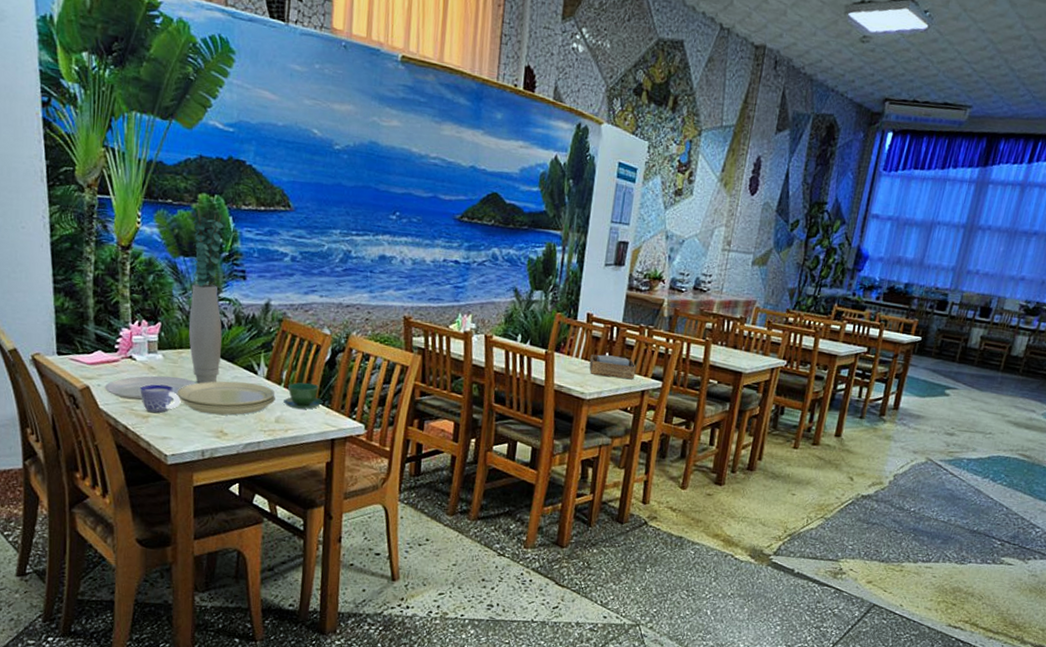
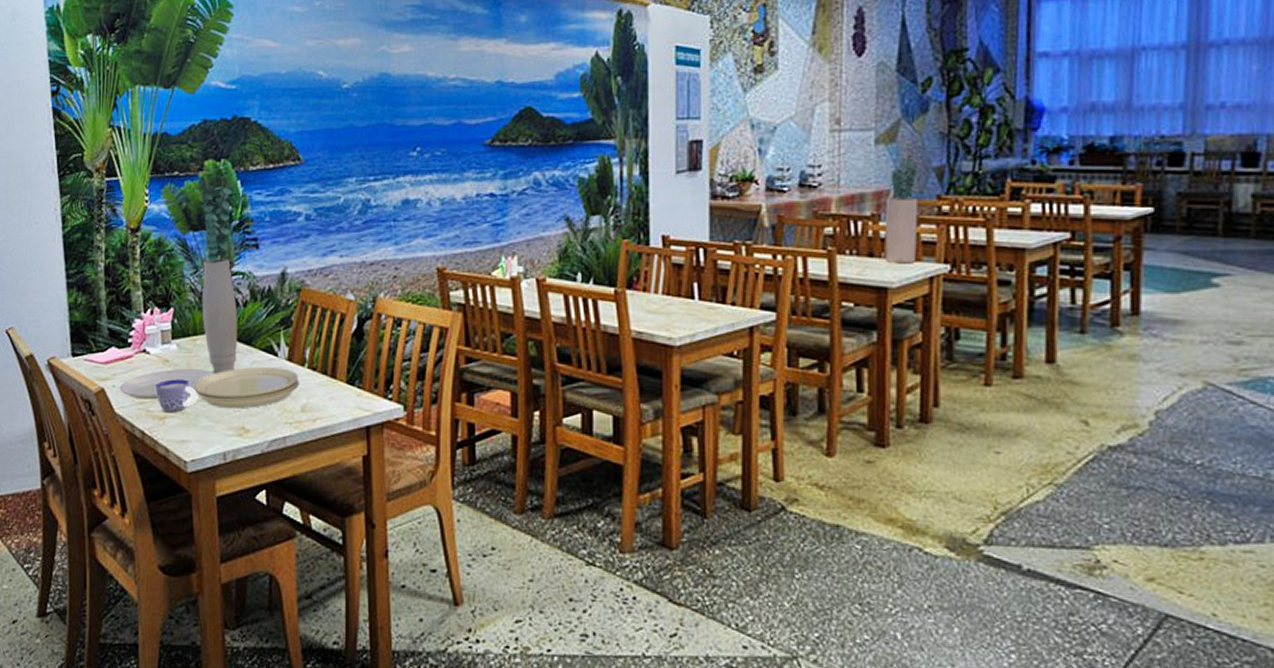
cup: present [282,382,324,409] -> none [307,360,354,392]
napkin holder: present [589,354,636,380] -> none [673,286,737,314]
vase: none [744,275,778,357] -> present [884,153,919,264]

